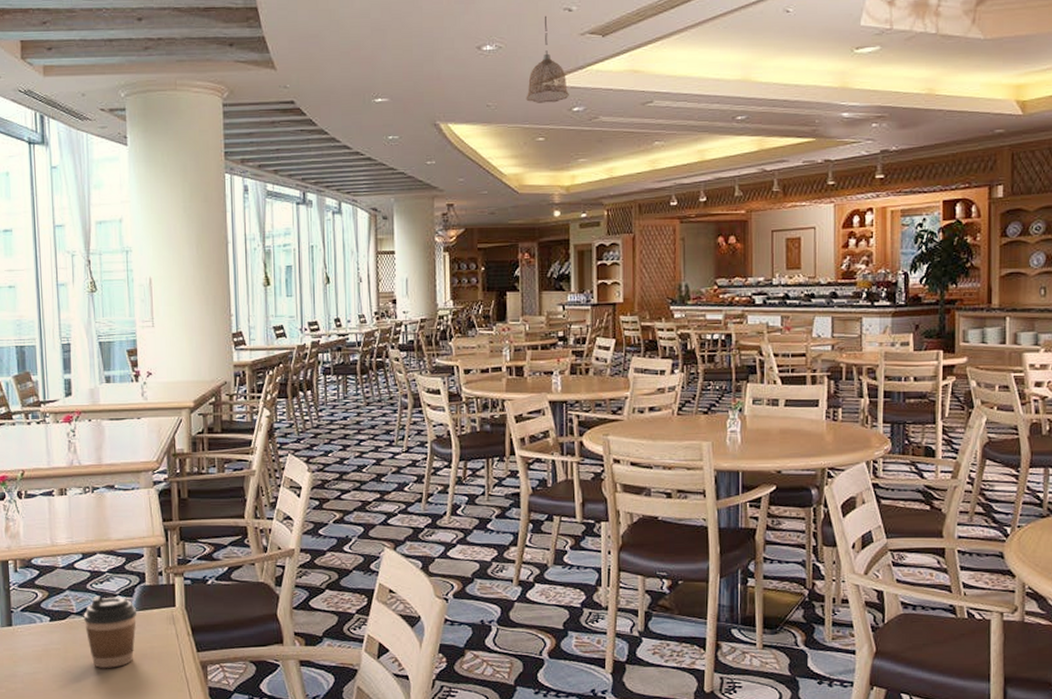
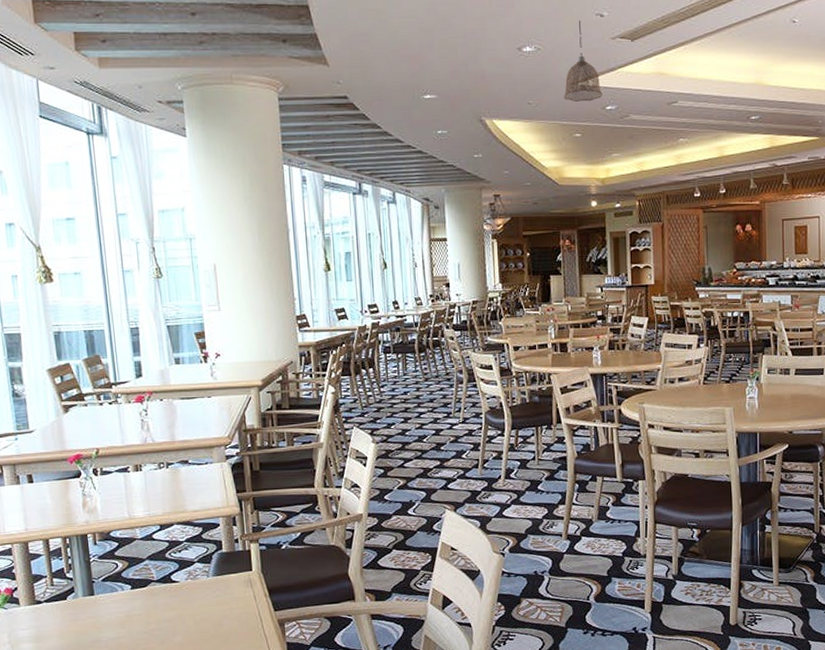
coffee cup: present [83,596,137,668] -> none [163,563,216,630]

